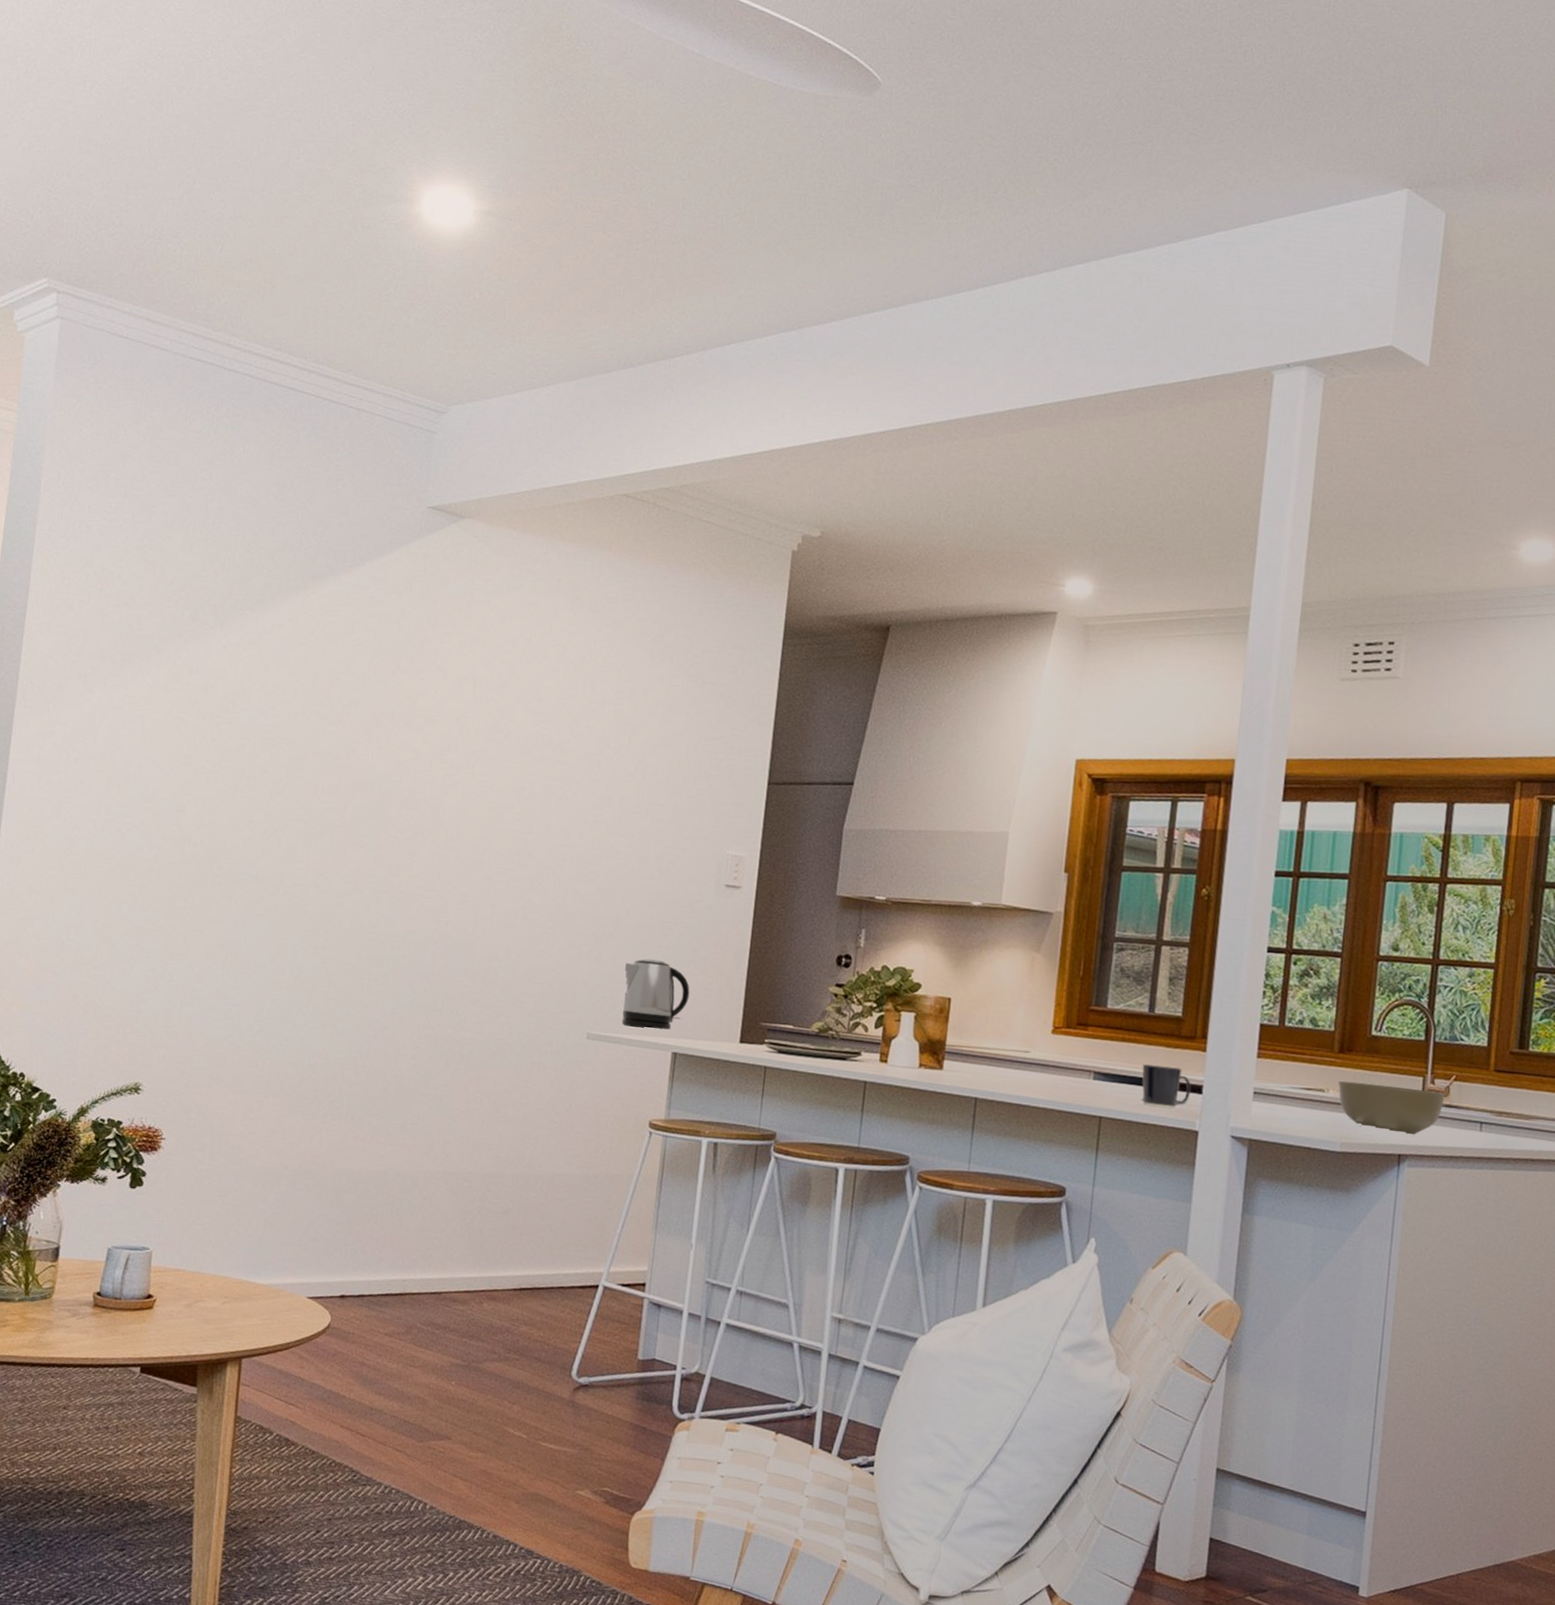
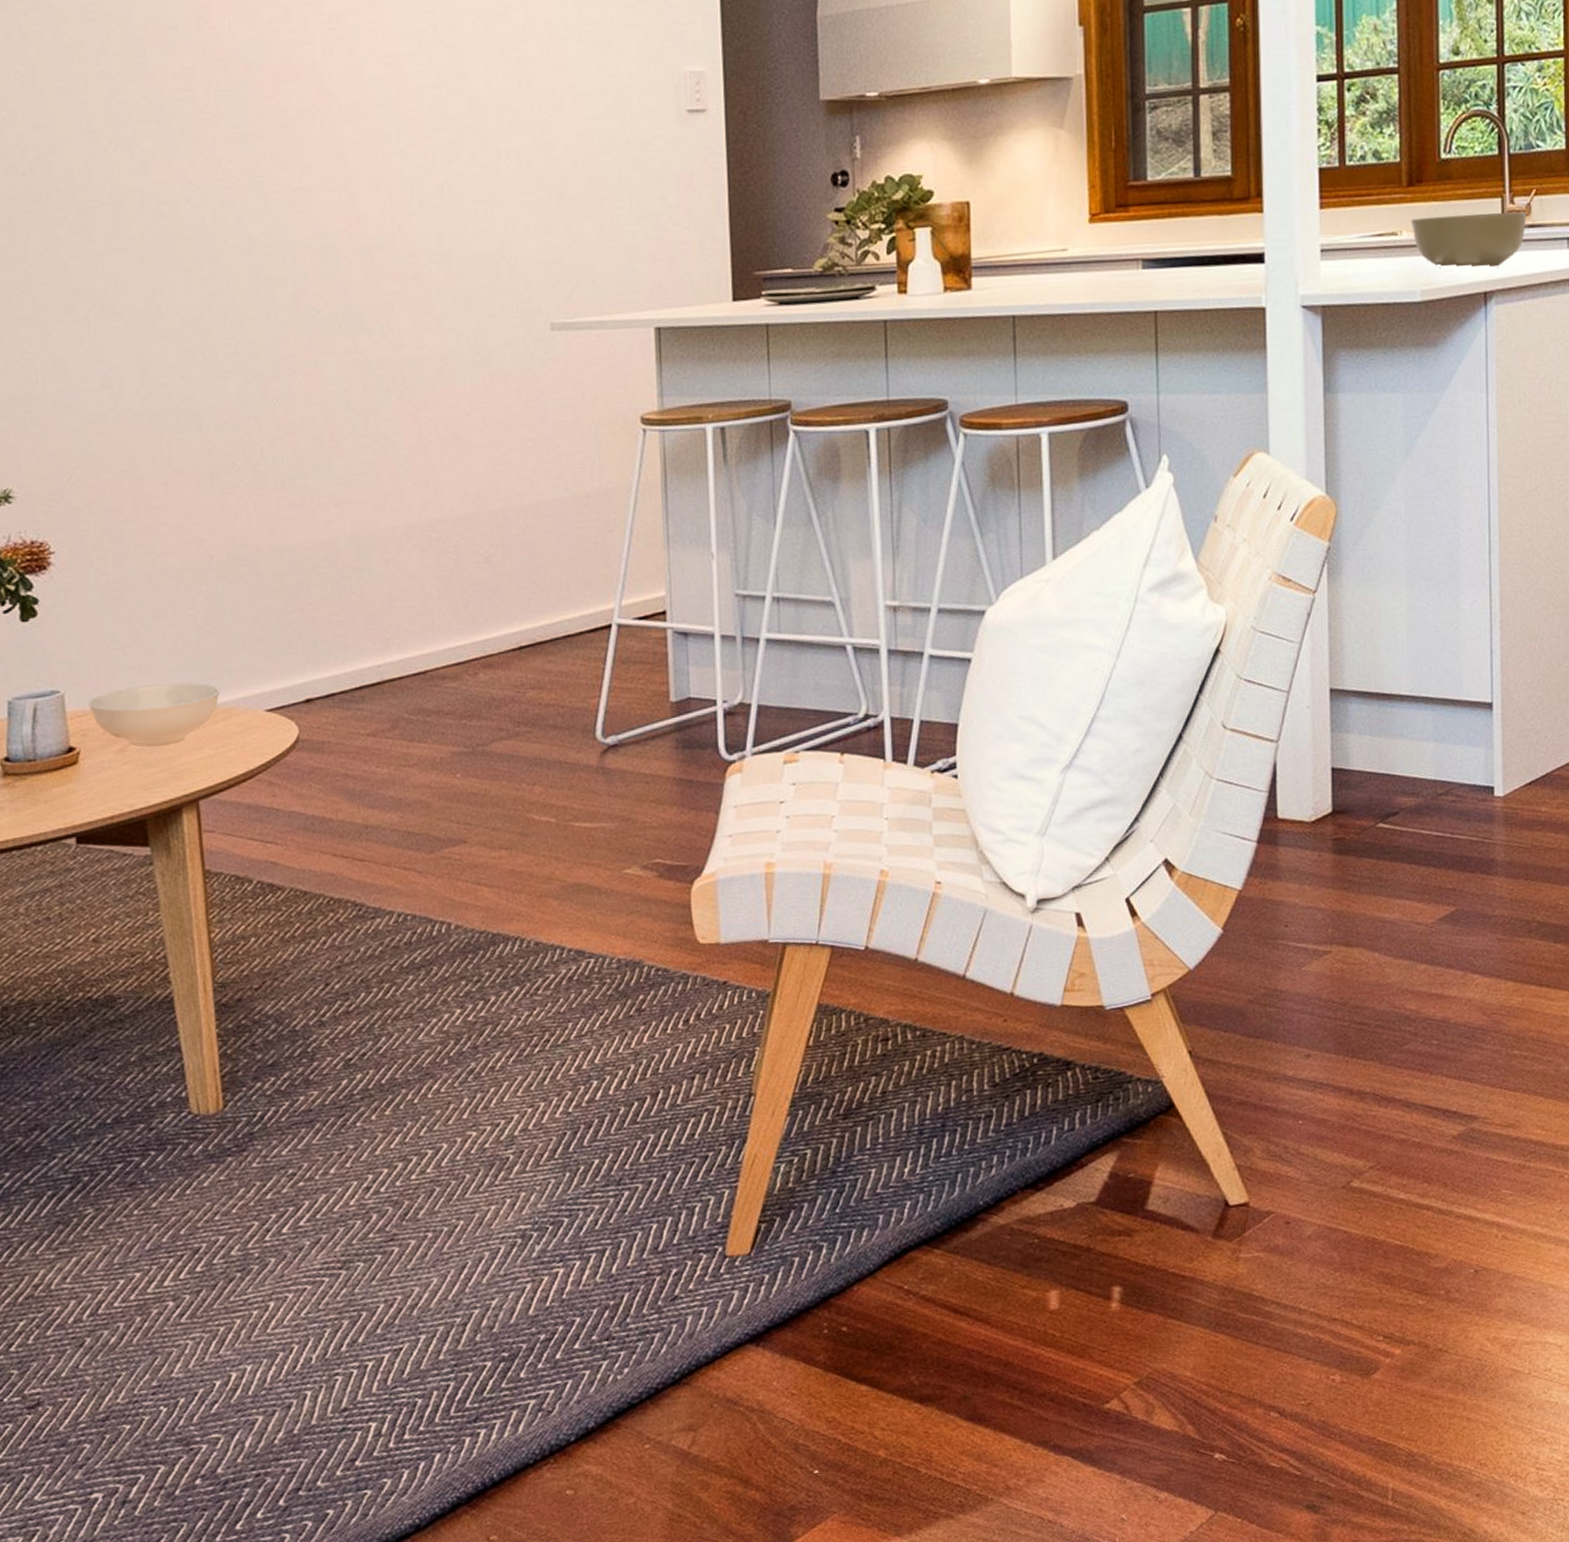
bowl: none [169,1256,275,1309] -> present [88,683,221,747]
kettle: present [622,959,690,1030] -> none [583,217,665,306]
mug: present [1142,1064,1191,1110] -> none [1195,237,1252,290]

